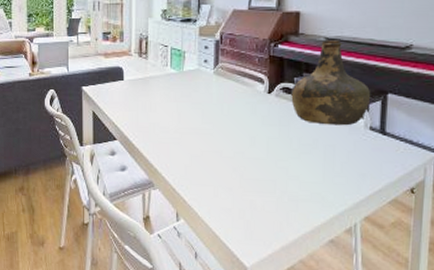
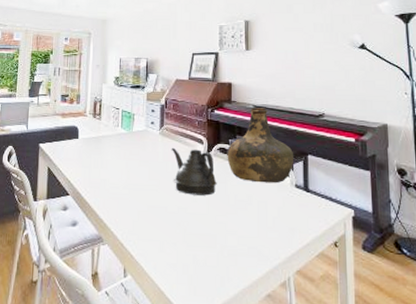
teapot: none [226,88,279,140] -> present [171,147,217,196]

